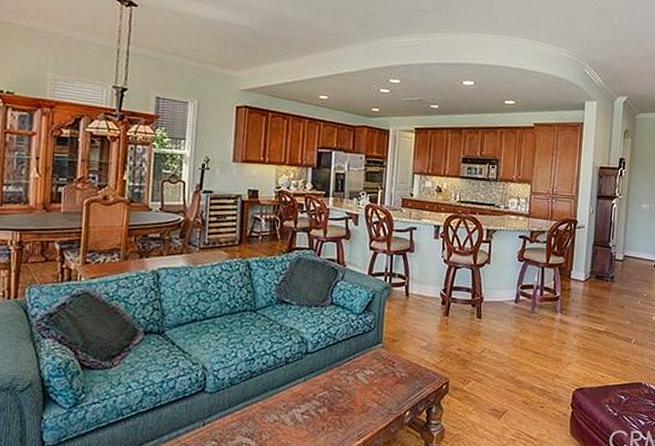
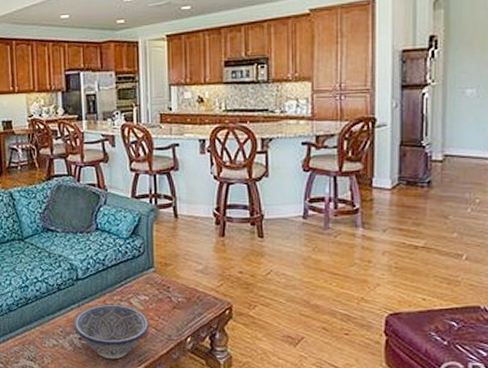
decorative bowl: none [297,378,372,435] -> present [73,304,149,360]

